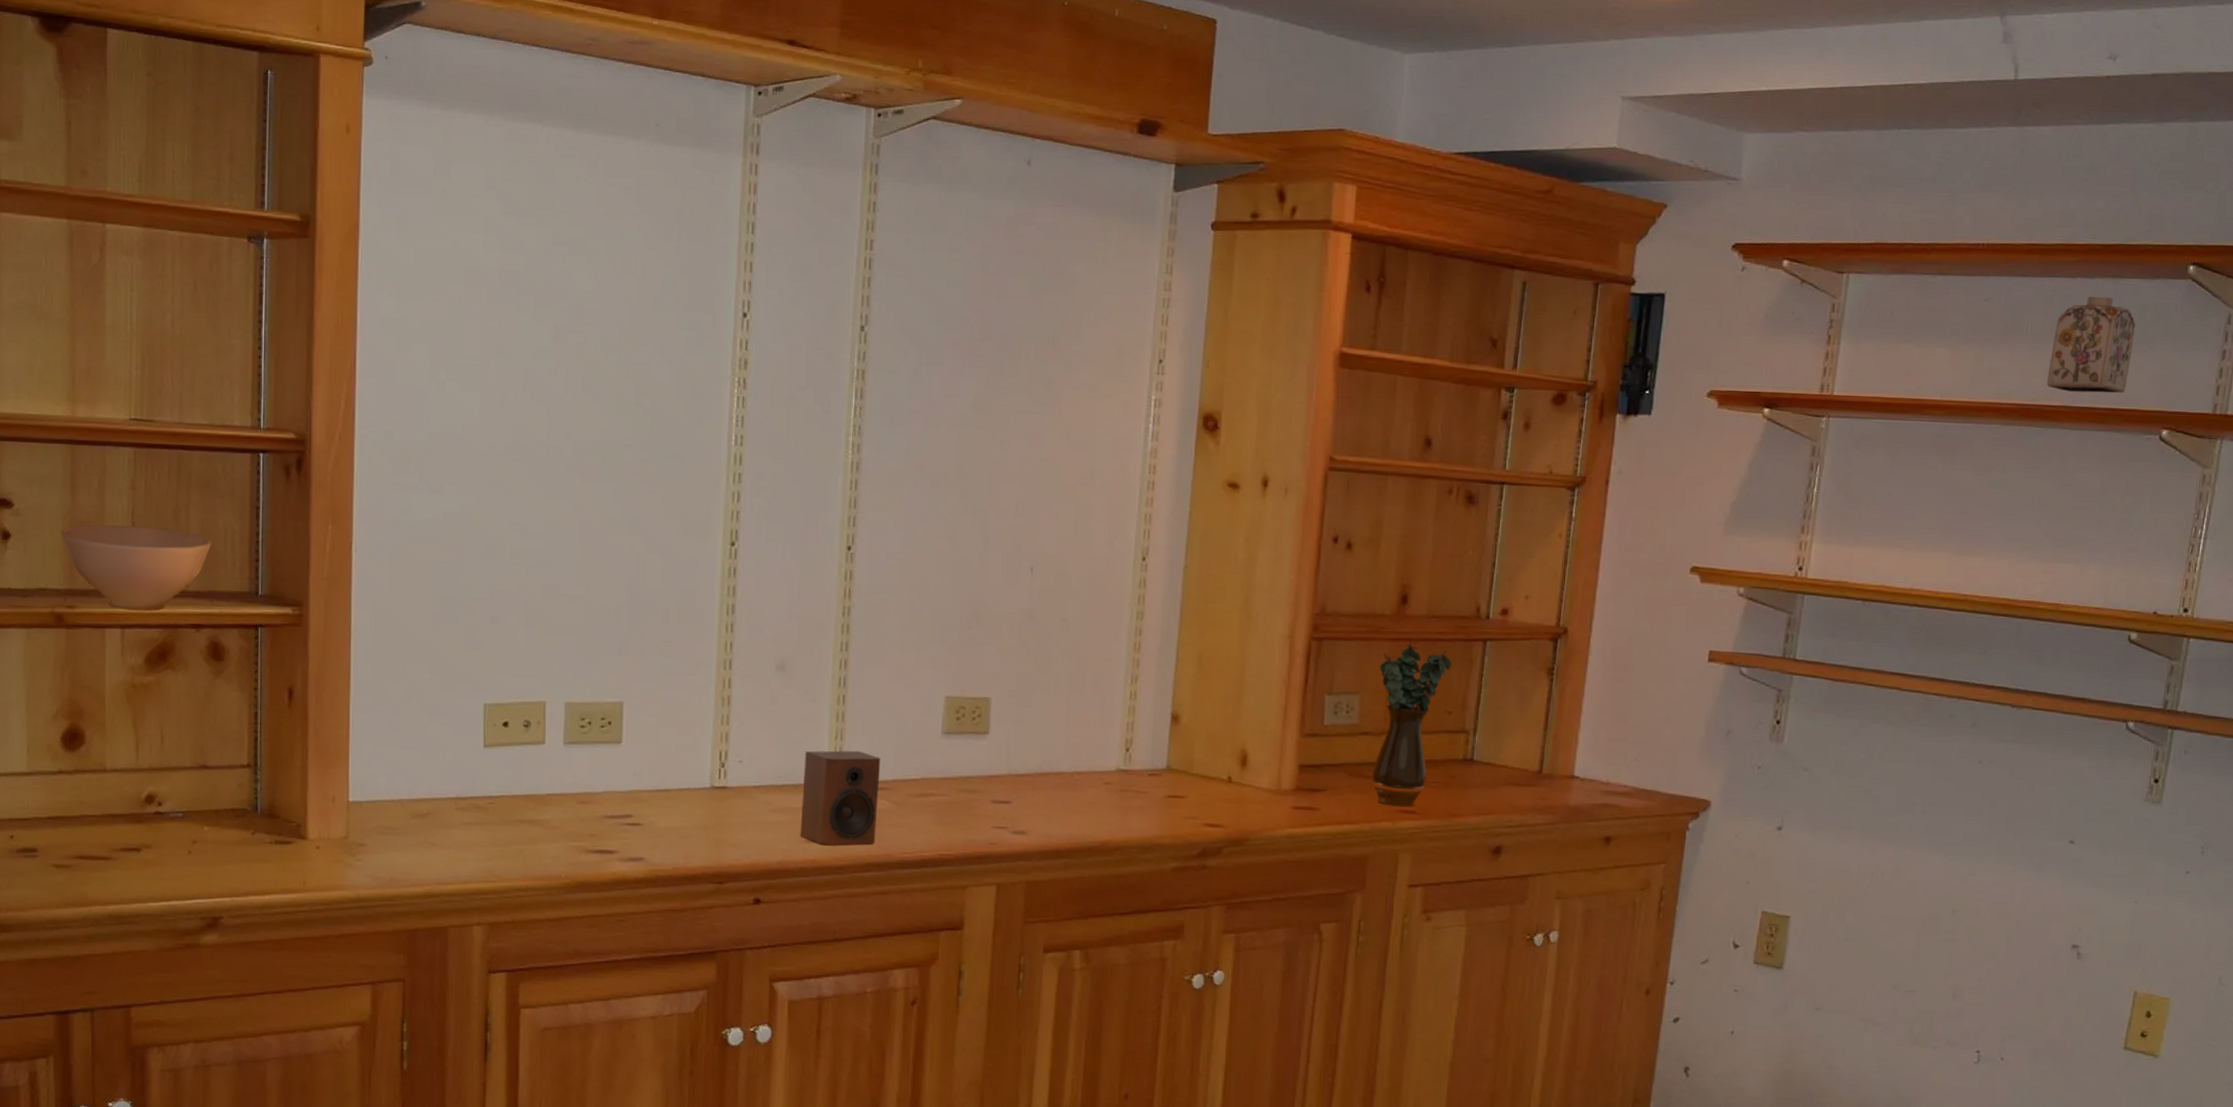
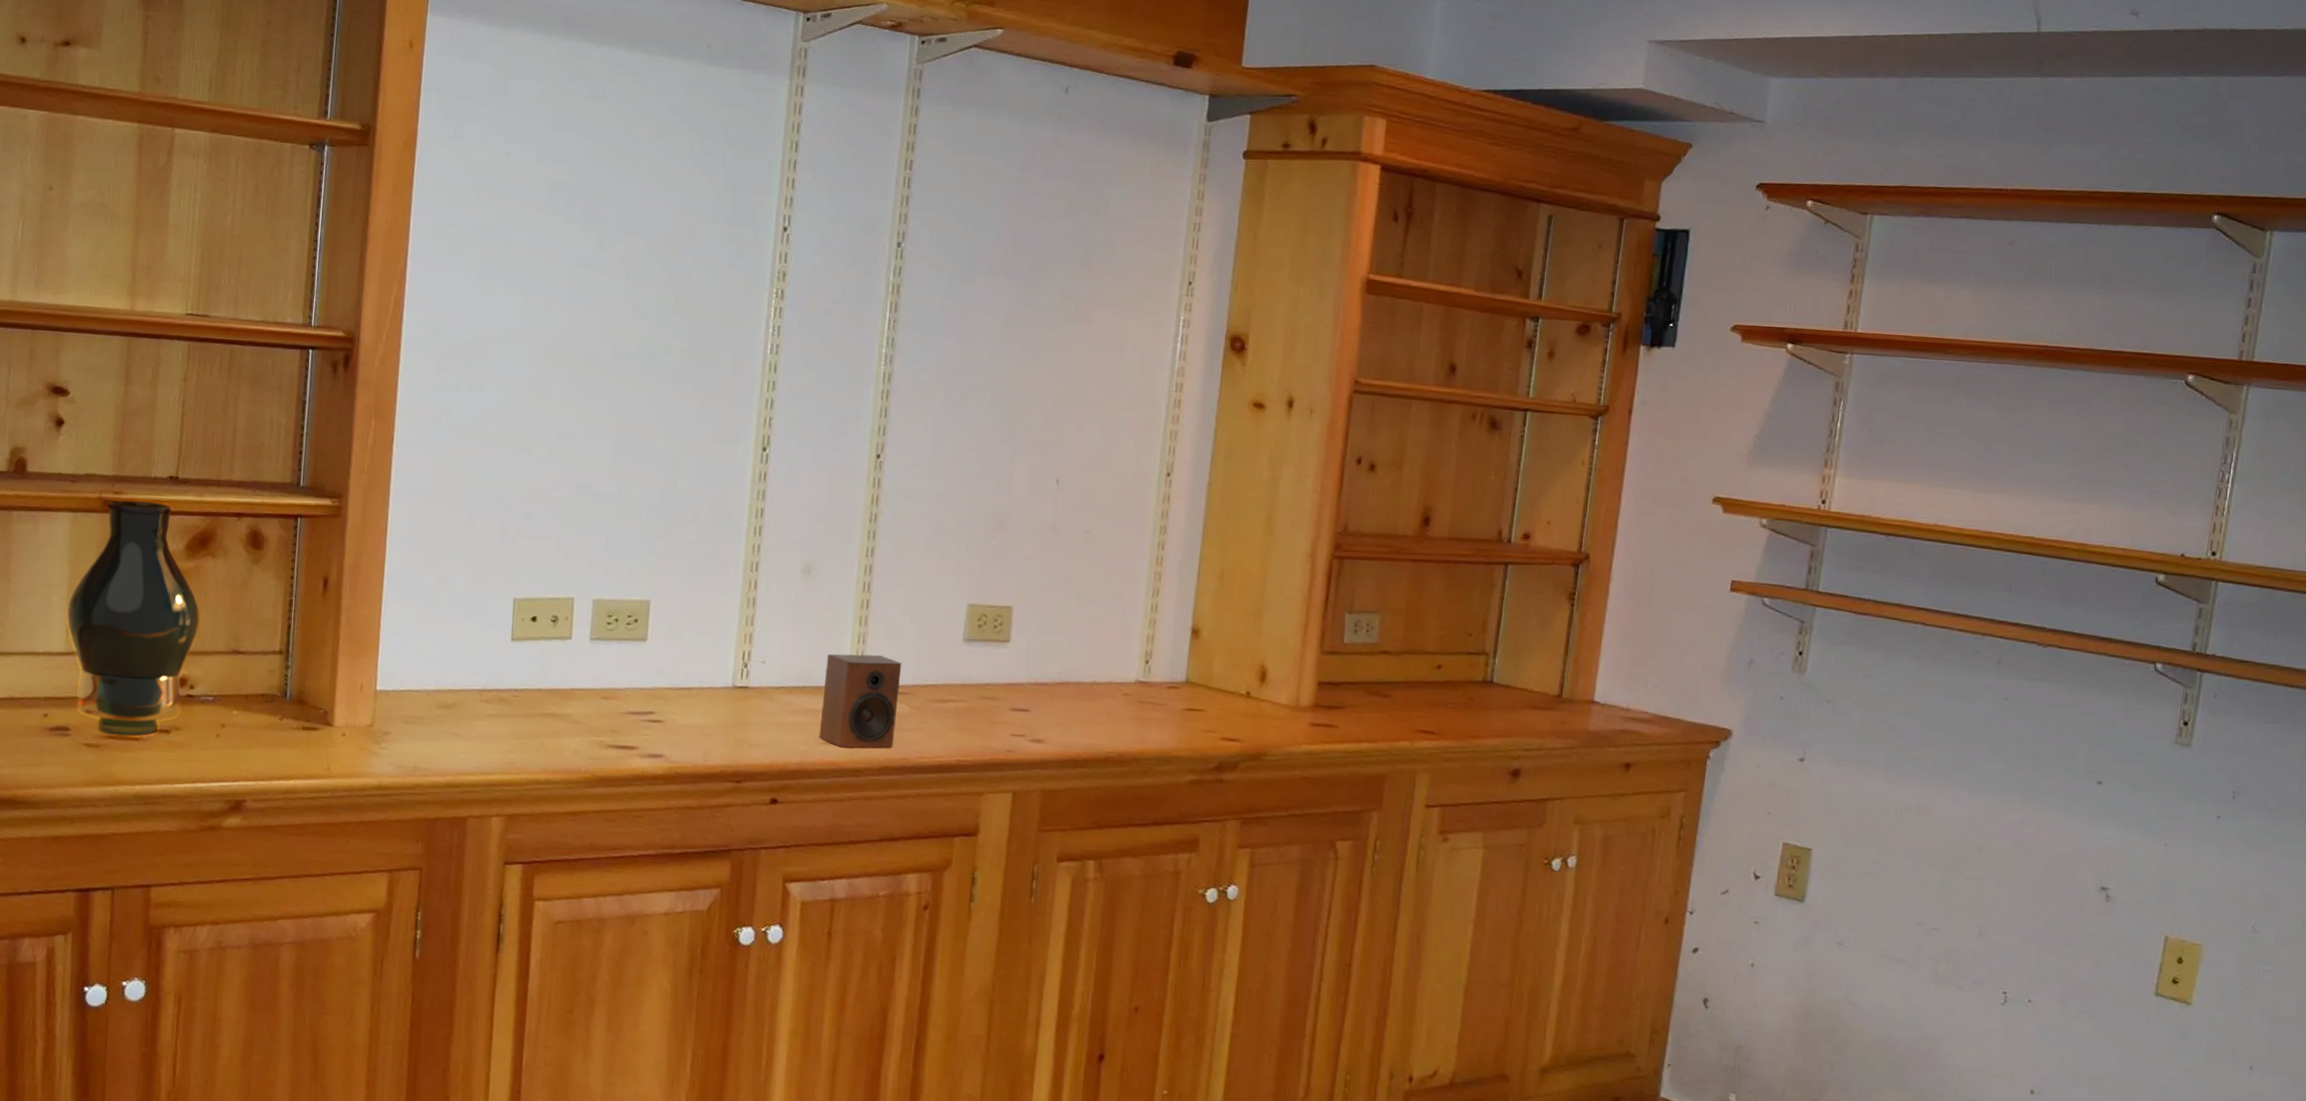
vase: none [26,614,163,856] -> present [67,500,200,736]
bowl: present [60,525,212,611] -> none [112,414,258,499]
vase: present [1372,639,1452,808] -> none [1390,560,1473,728]
decorative jar: present [2047,296,2136,393] -> none [2071,242,2161,338]

